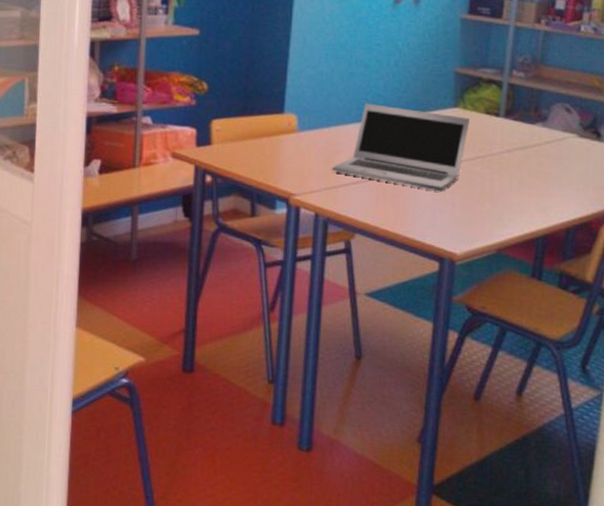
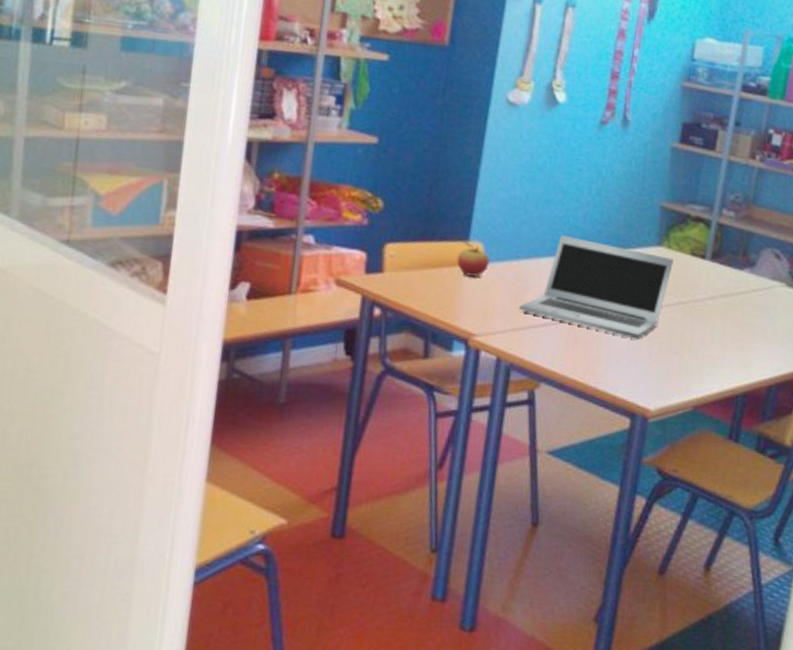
fruit: none [274,114,303,144] -> present [457,241,490,277]

